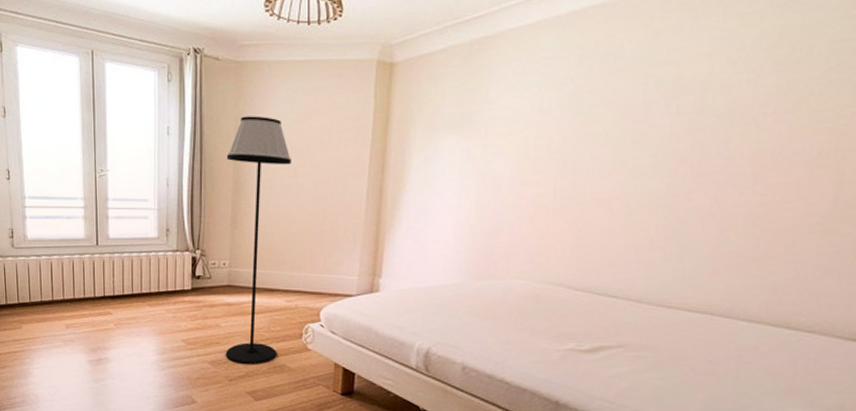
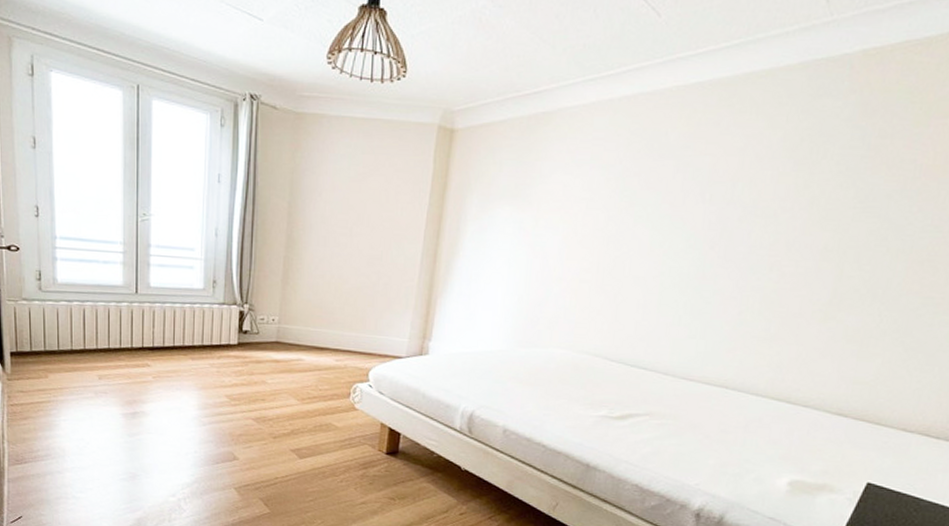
floor lamp: present [225,116,291,365] -> none [270,170,347,423]

